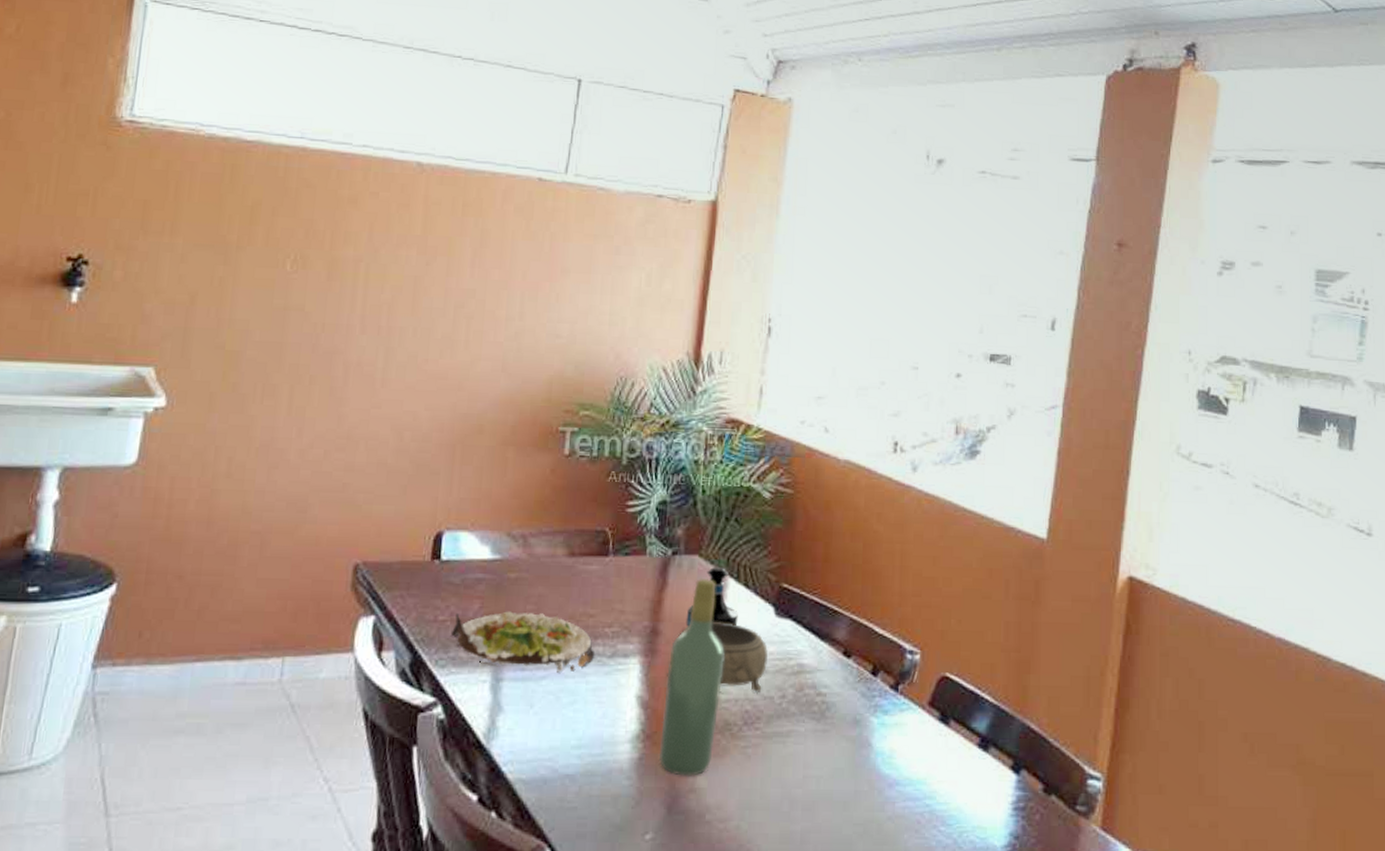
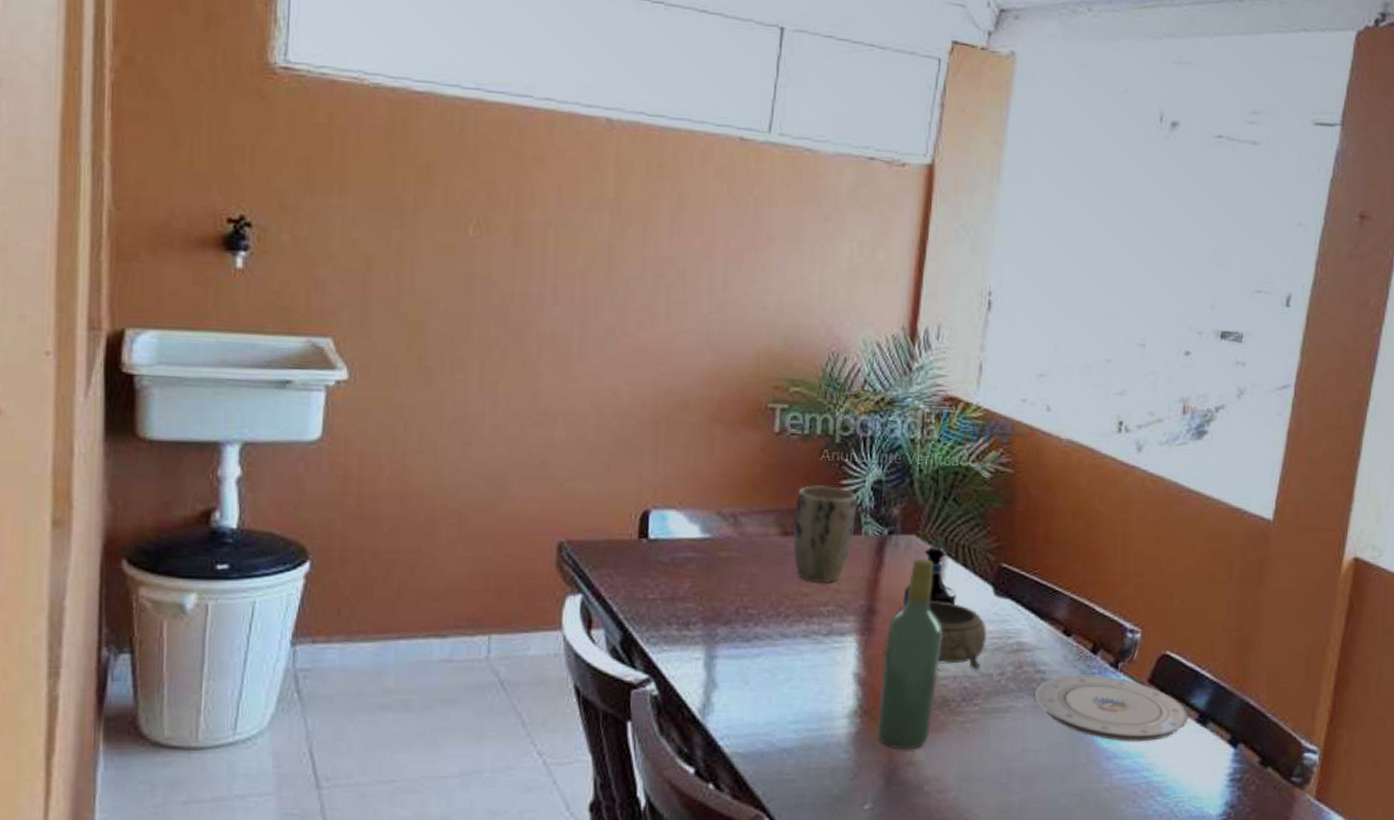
salad plate: present [450,611,595,673] -> none [661,590,811,650]
plant pot: none [579,506,643,605] -> present [792,485,858,584]
plate: none [816,697,970,768] -> present [1035,674,1189,742]

